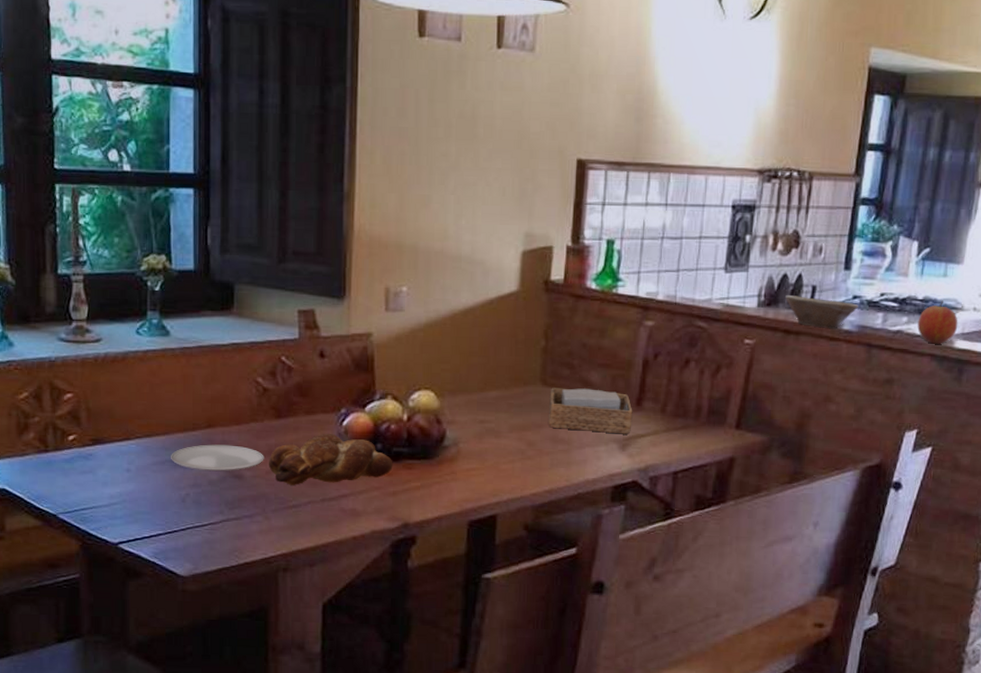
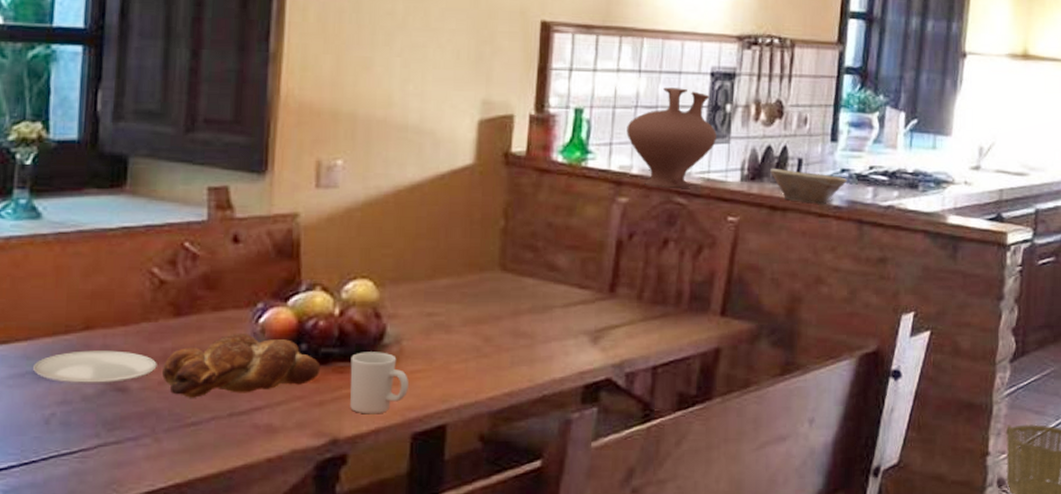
mug: none [417,452,466,504] -> present [350,352,410,414]
napkin holder: present [549,388,633,435] -> none [509,273,606,325]
ceramic jug: none [653,219,736,314] -> present [627,87,716,189]
fruit: present [917,300,958,344] -> none [909,173,950,220]

